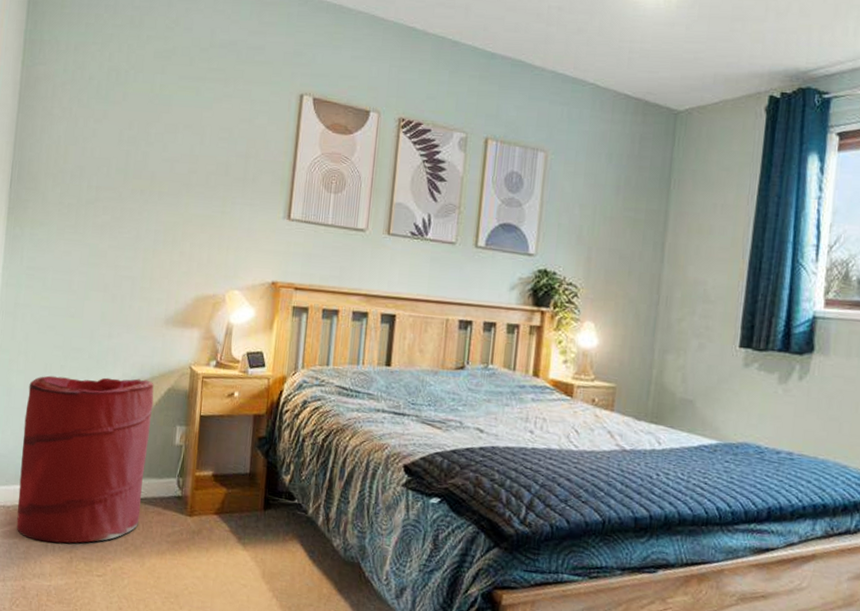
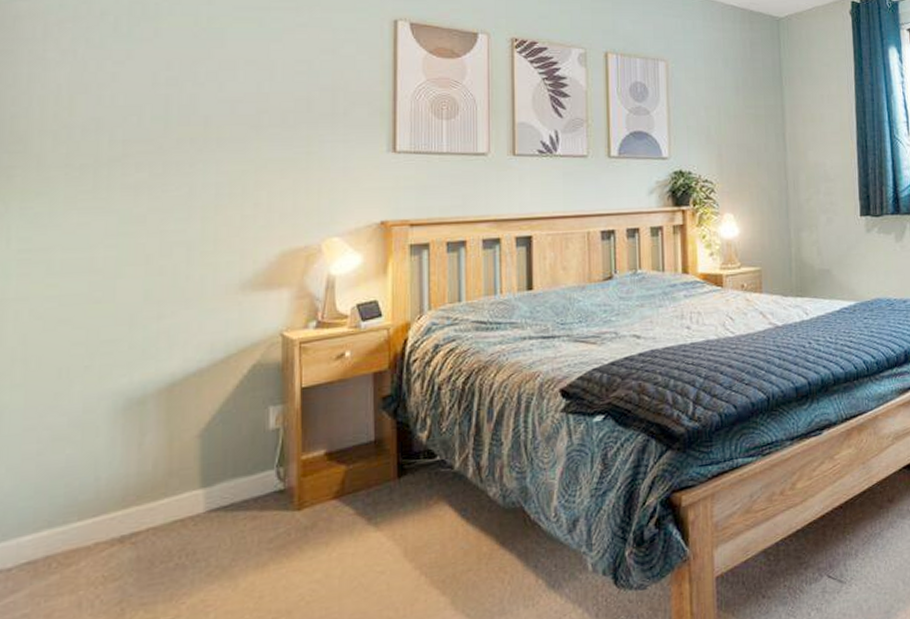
laundry hamper: present [16,375,154,543] -> none [25,360,233,603]

